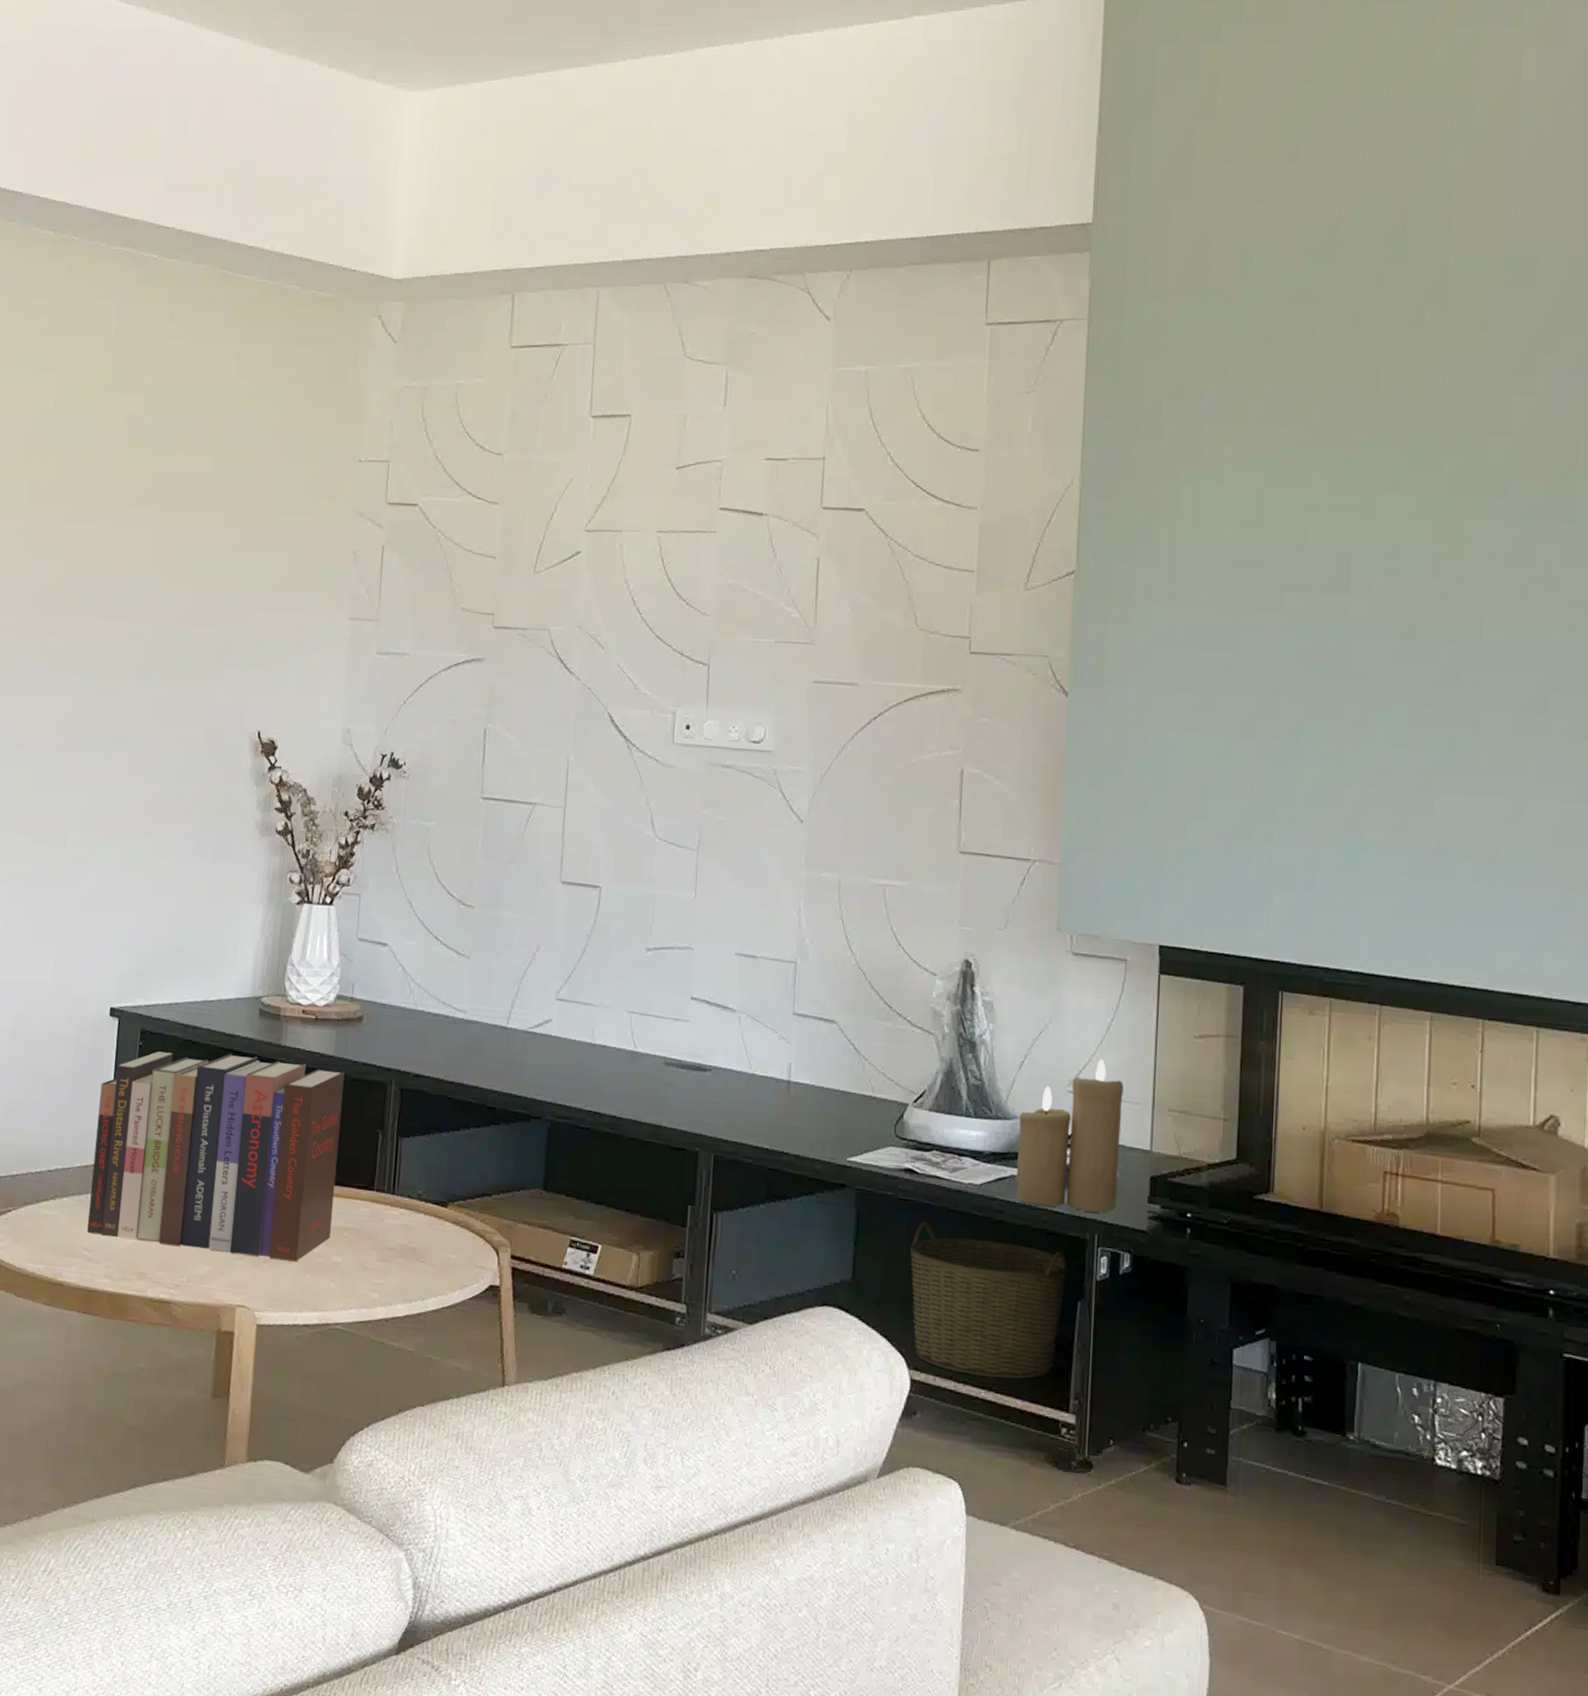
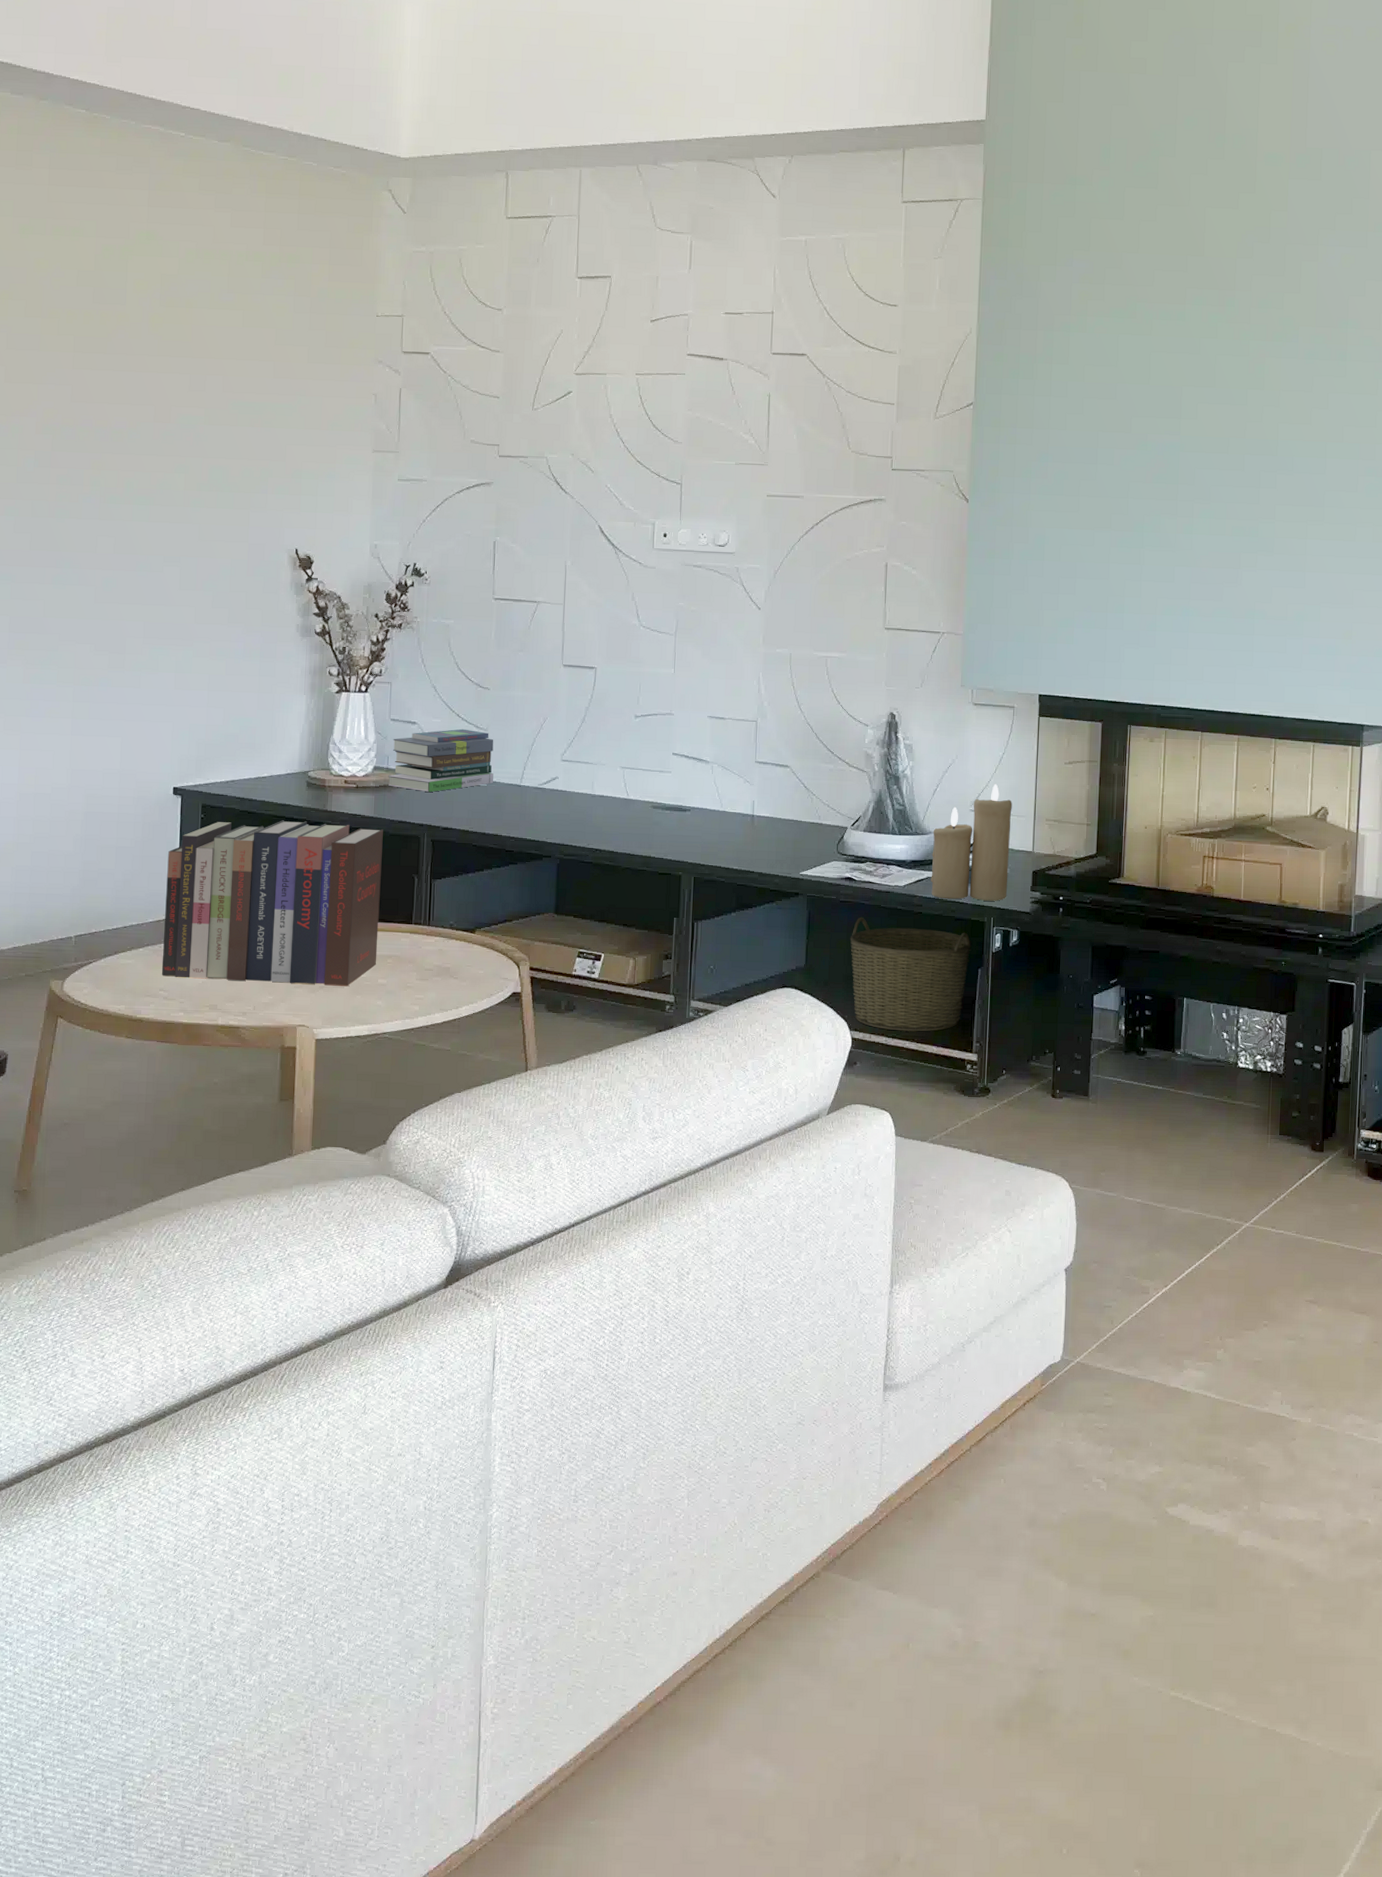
books: none [351,954,477,1031] -> present [387,728,494,793]

